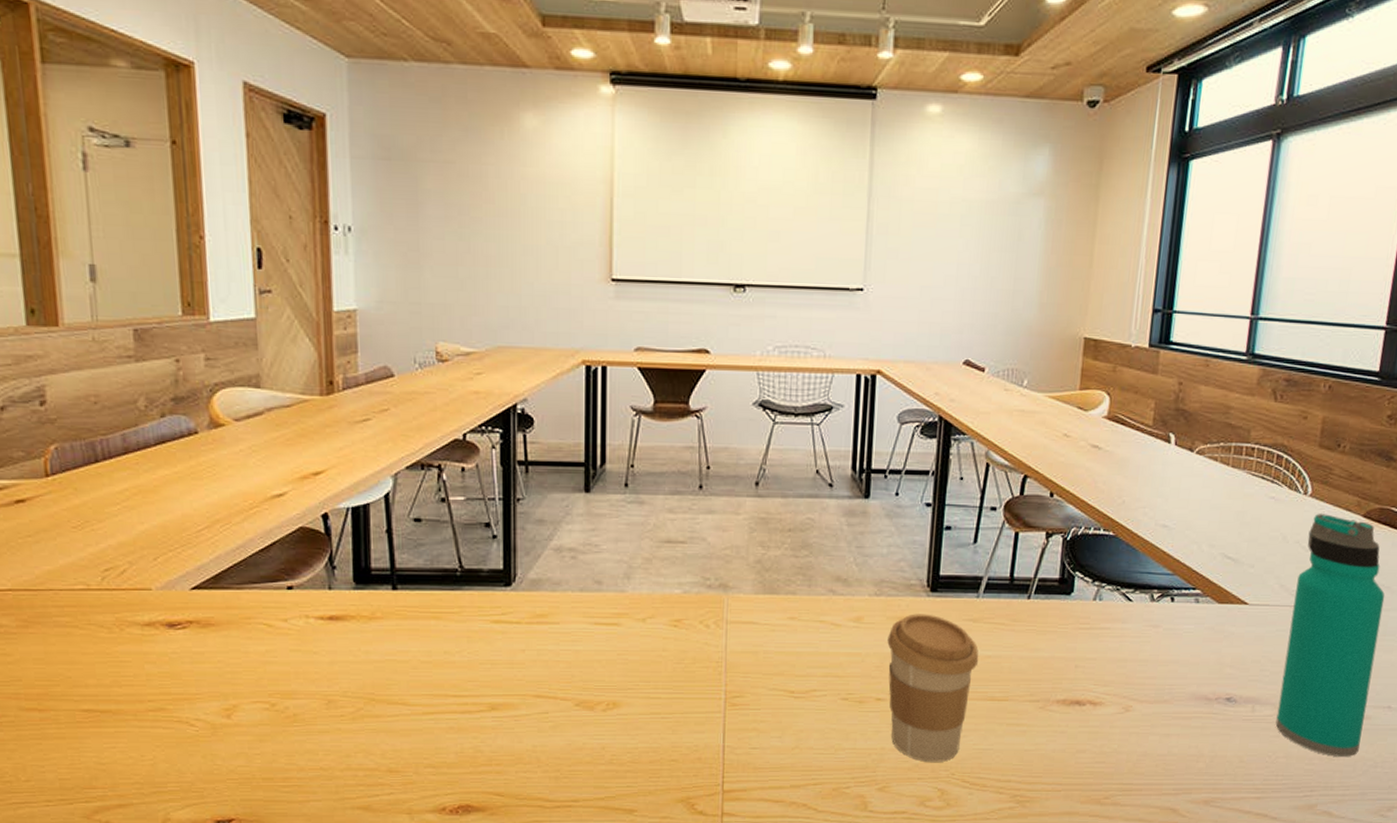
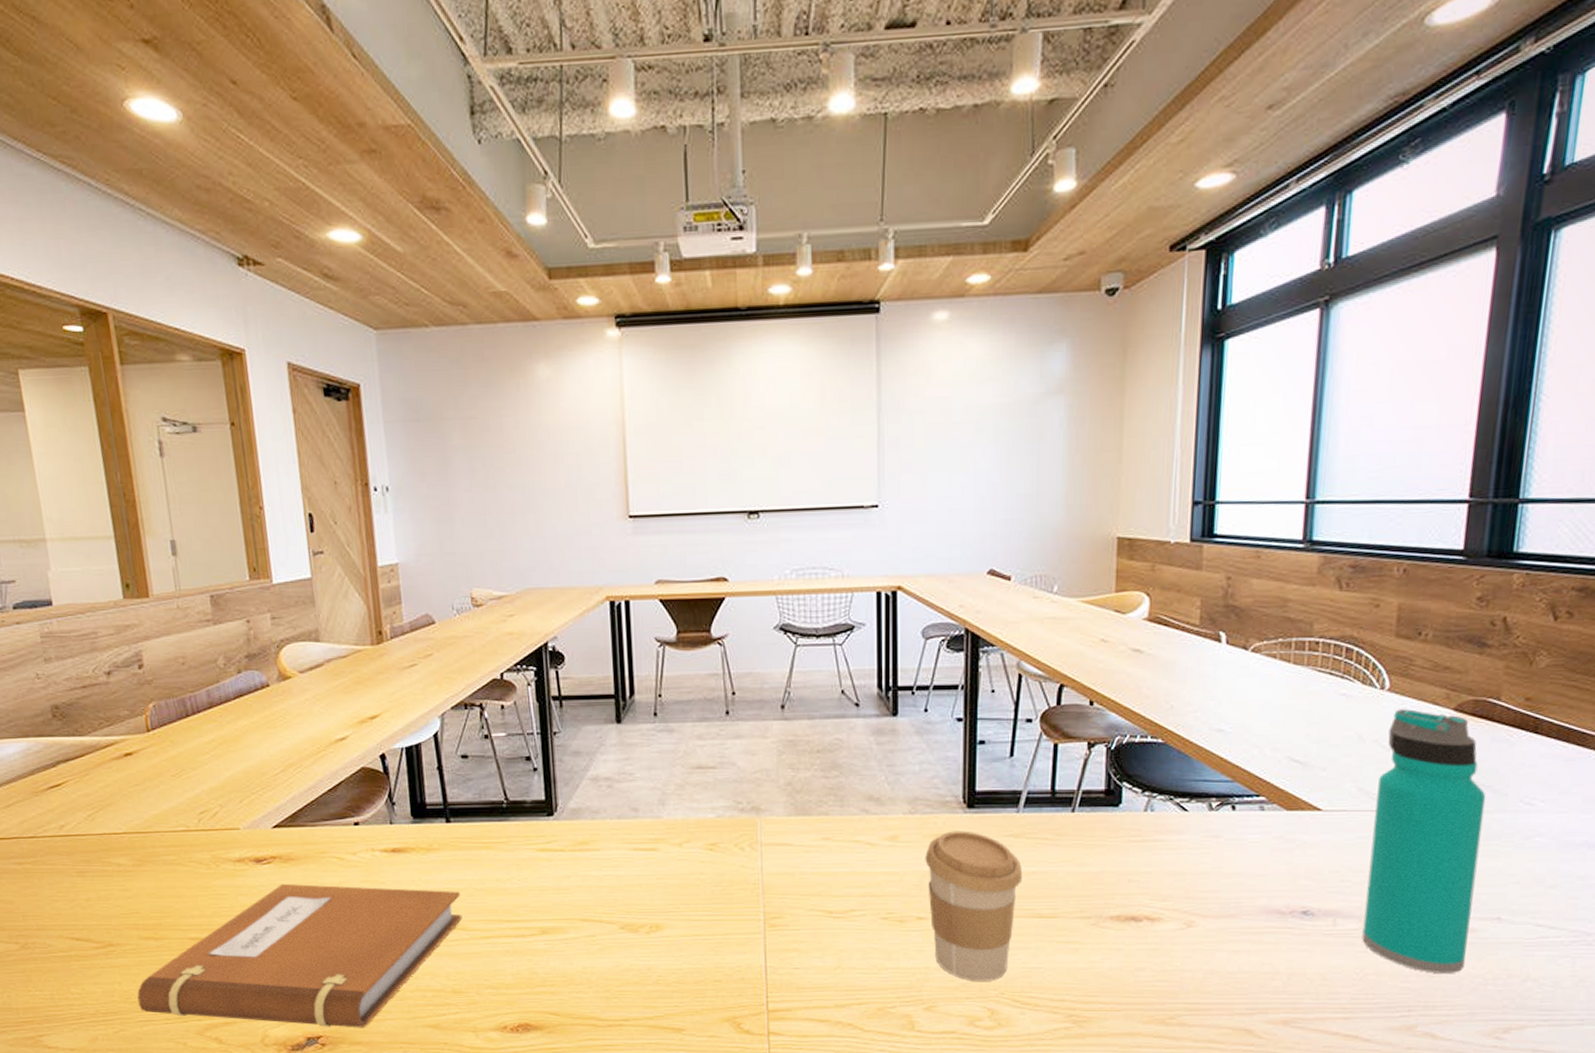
notebook: none [12,651,404,810] -> present [137,883,463,1028]

